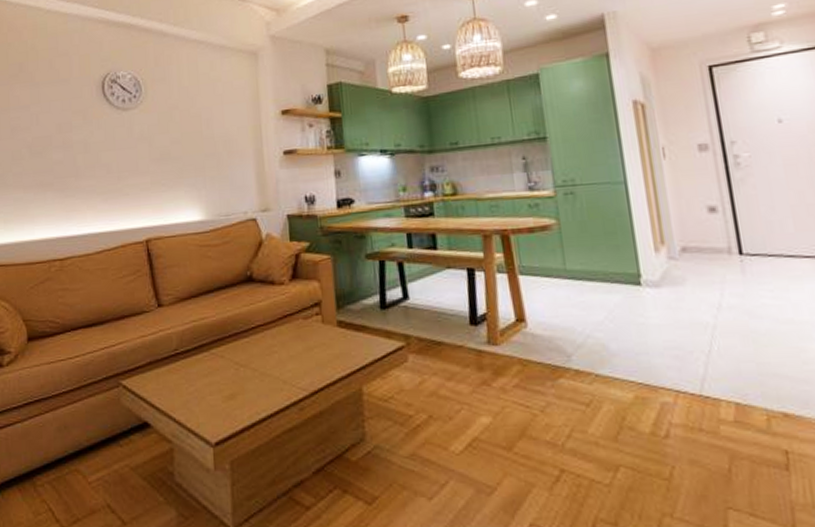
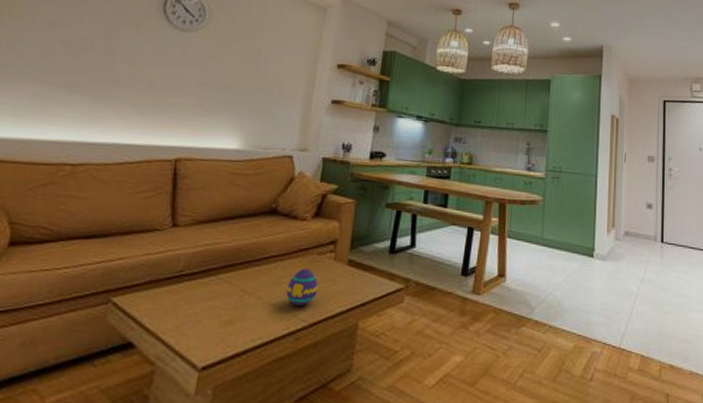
decorative egg: none [279,334,312,374] -> present [286,268,318,305]

